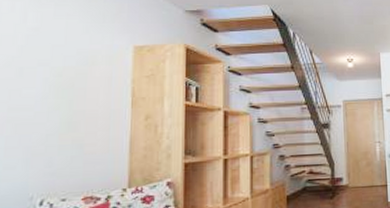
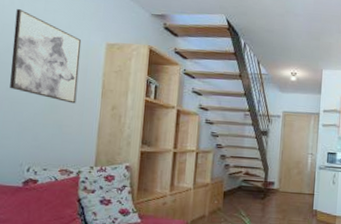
wall art: none [12,16,103,118] -> present [10,9,82,104]

